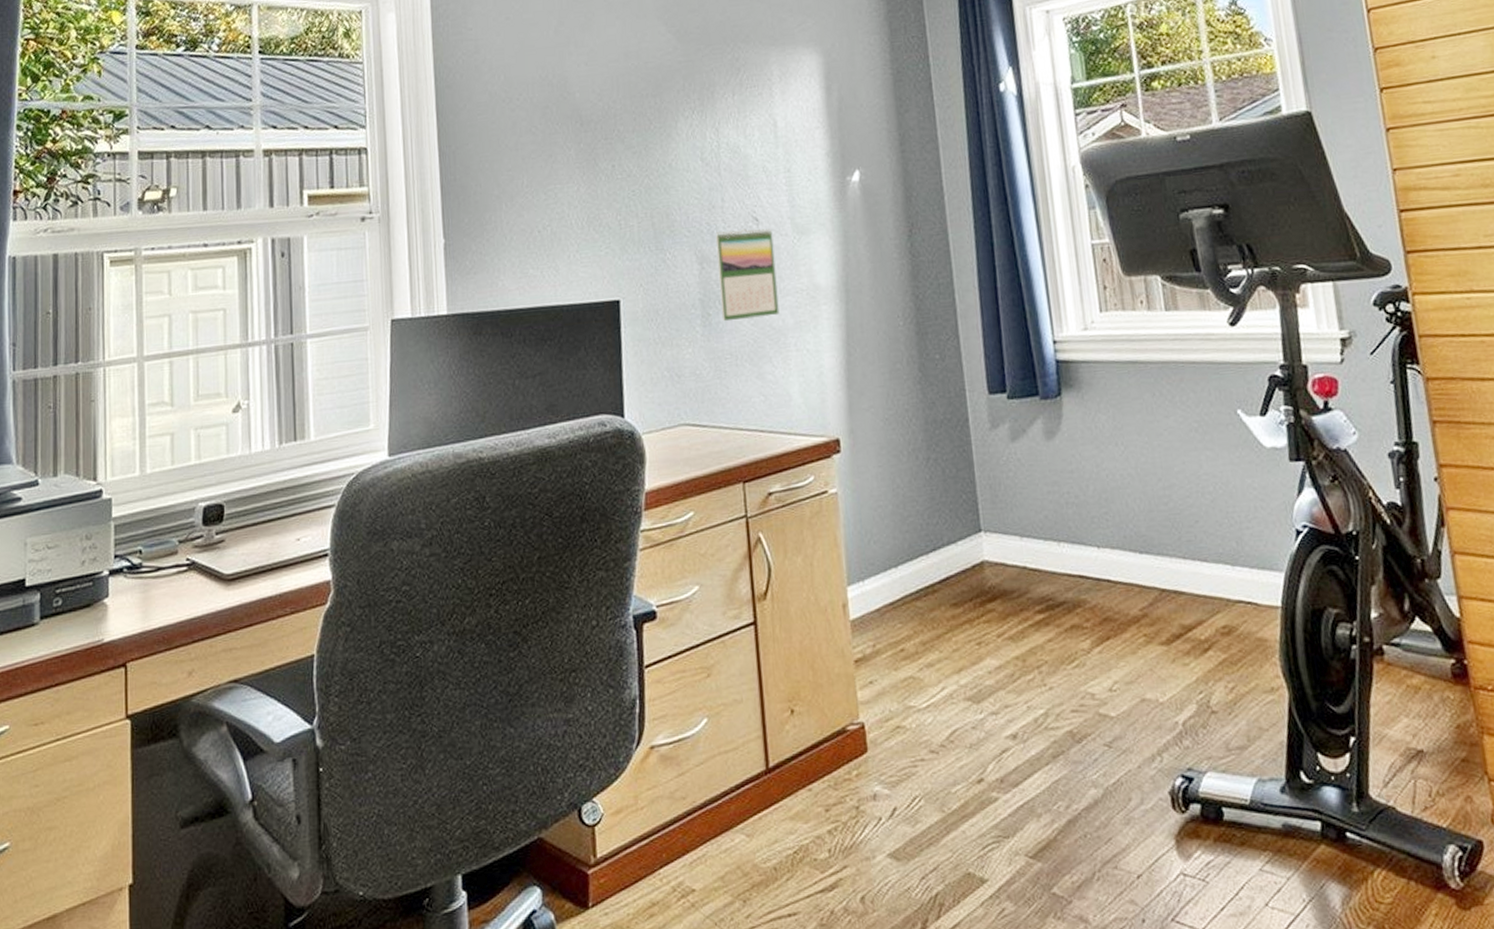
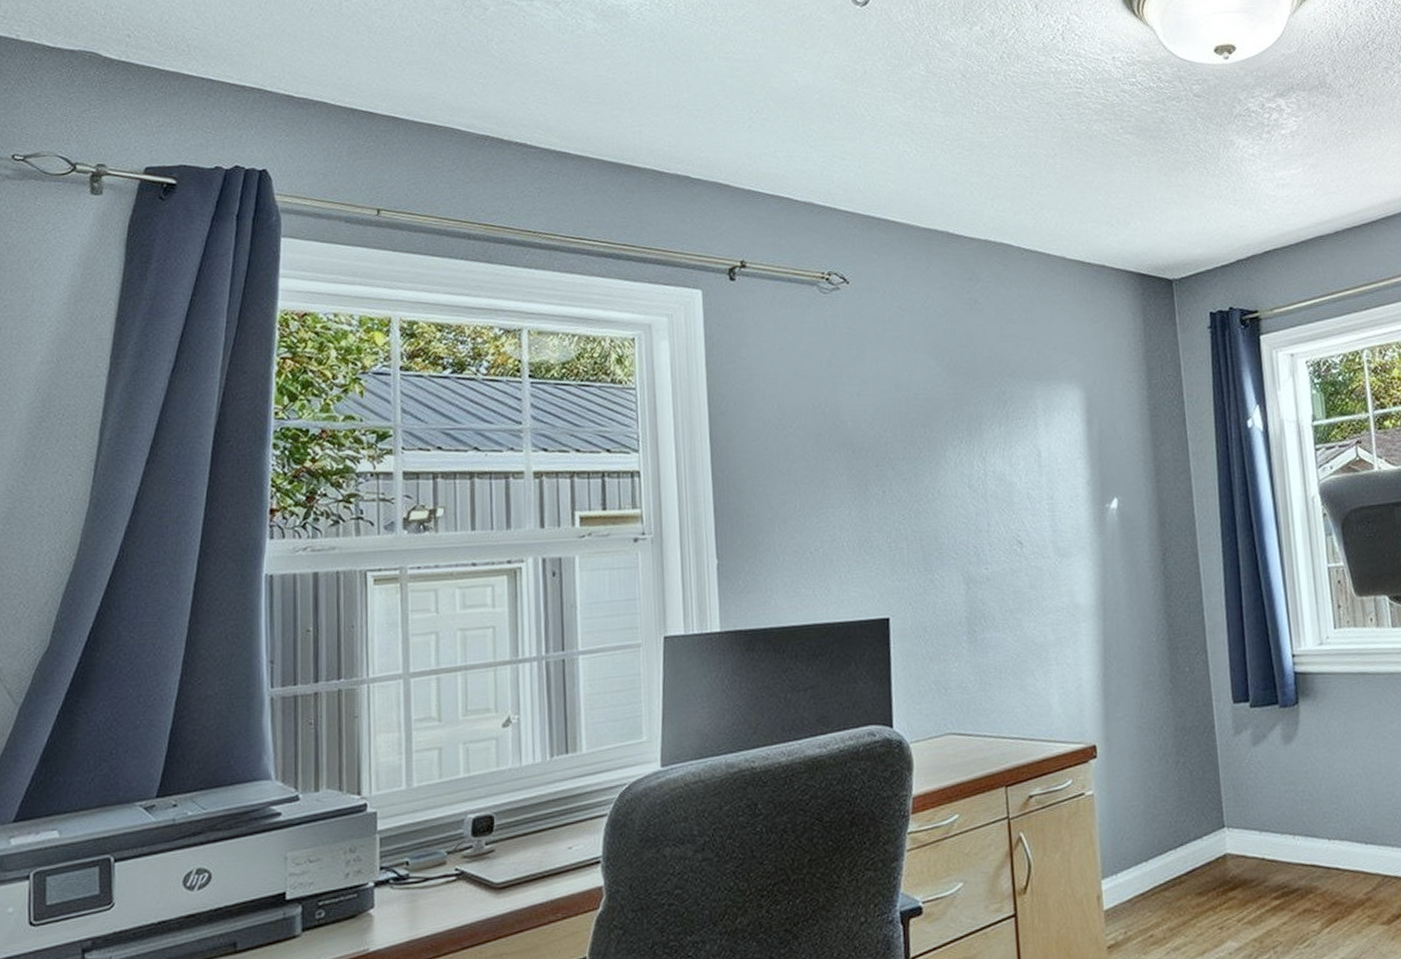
calendar: present [715,228,780,322] -> none [981,551,1042,638]

